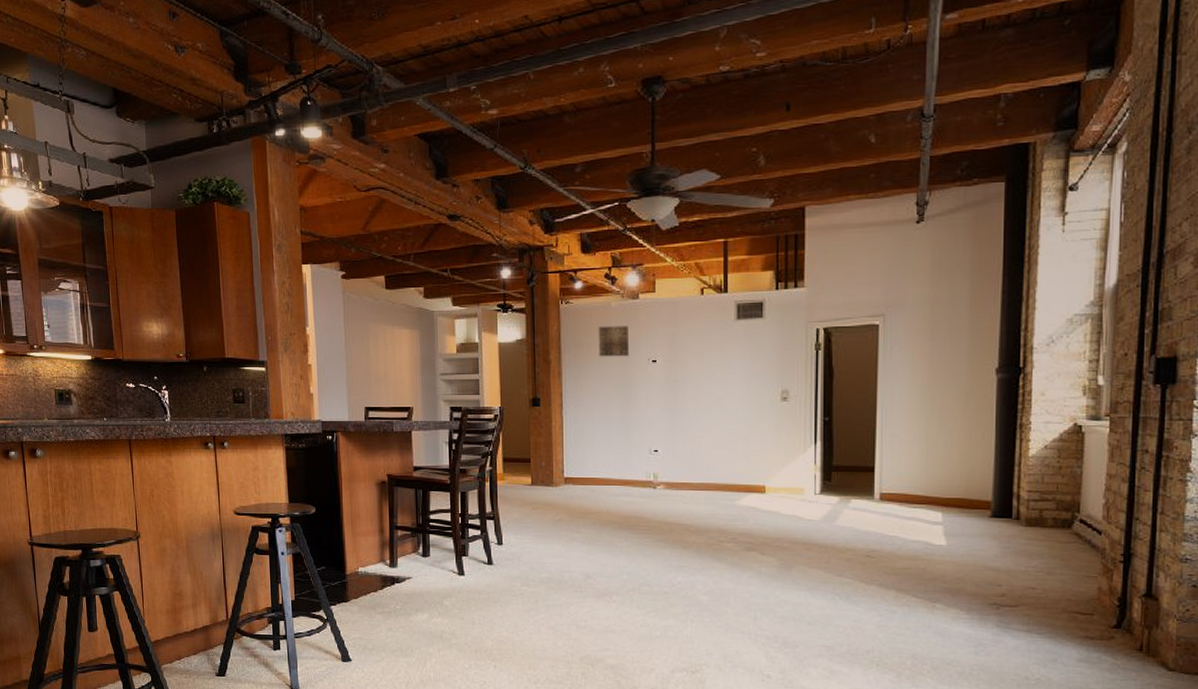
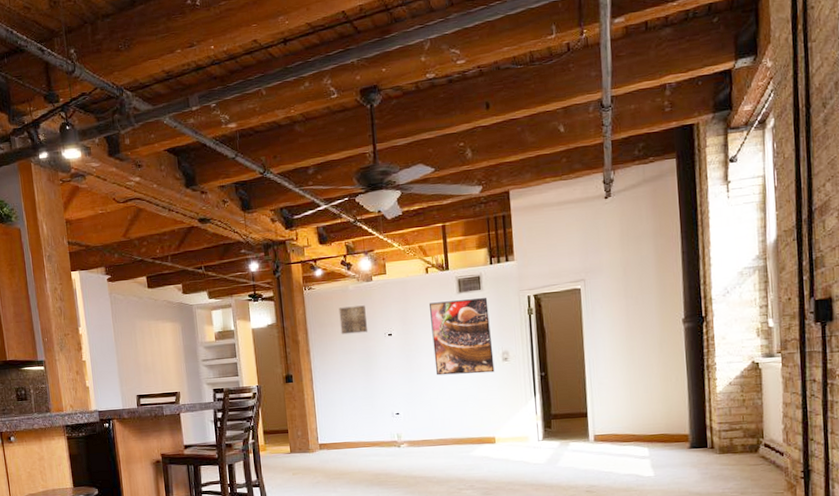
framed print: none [702,327,771,413] -> present [430,298,495,376]

